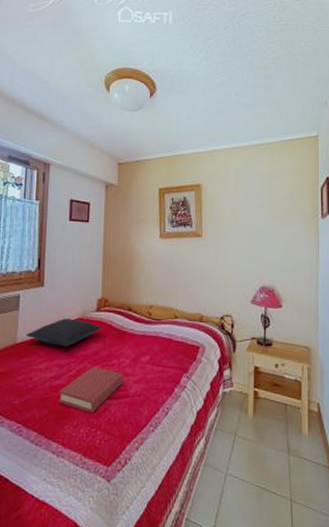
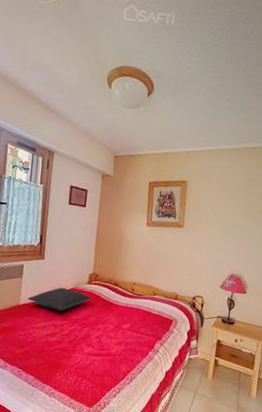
hardback book: present [59,366,123,413] -> none [53,328,107,366]

